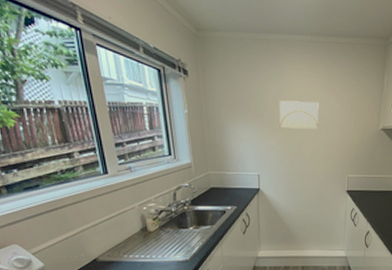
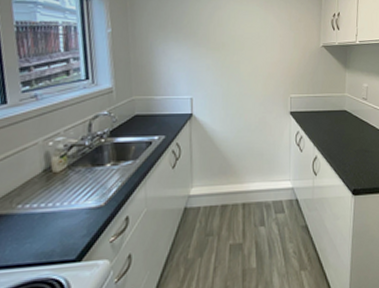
wall art: present [279,100,319,130] -> none [214,18,257,48]

